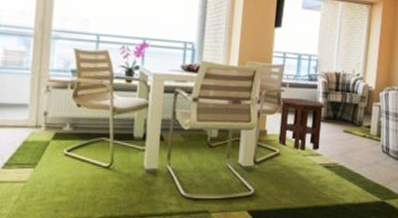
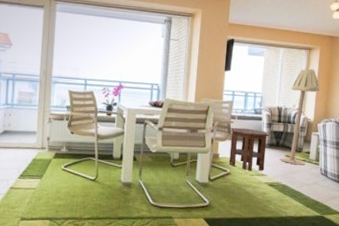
floor lamp: none [336,26,382,142] -> present [279,68,320,166]

